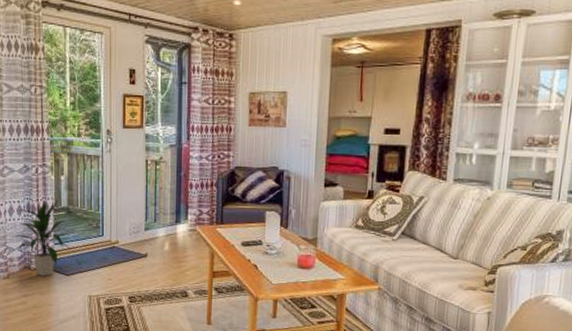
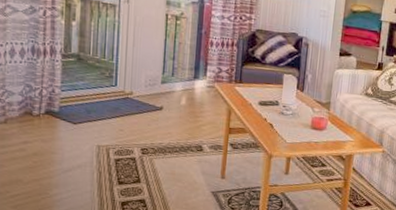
indoor plant: present [11,200,70,276] -> none [11,45,80,123]

